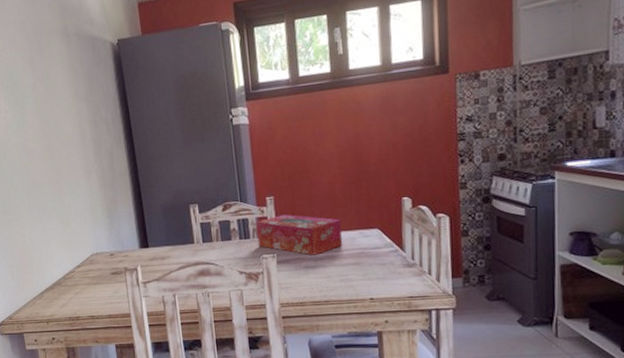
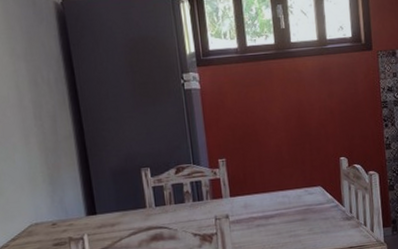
tissue box: present [256,214,342,256] -> none [209,175,290,214]

